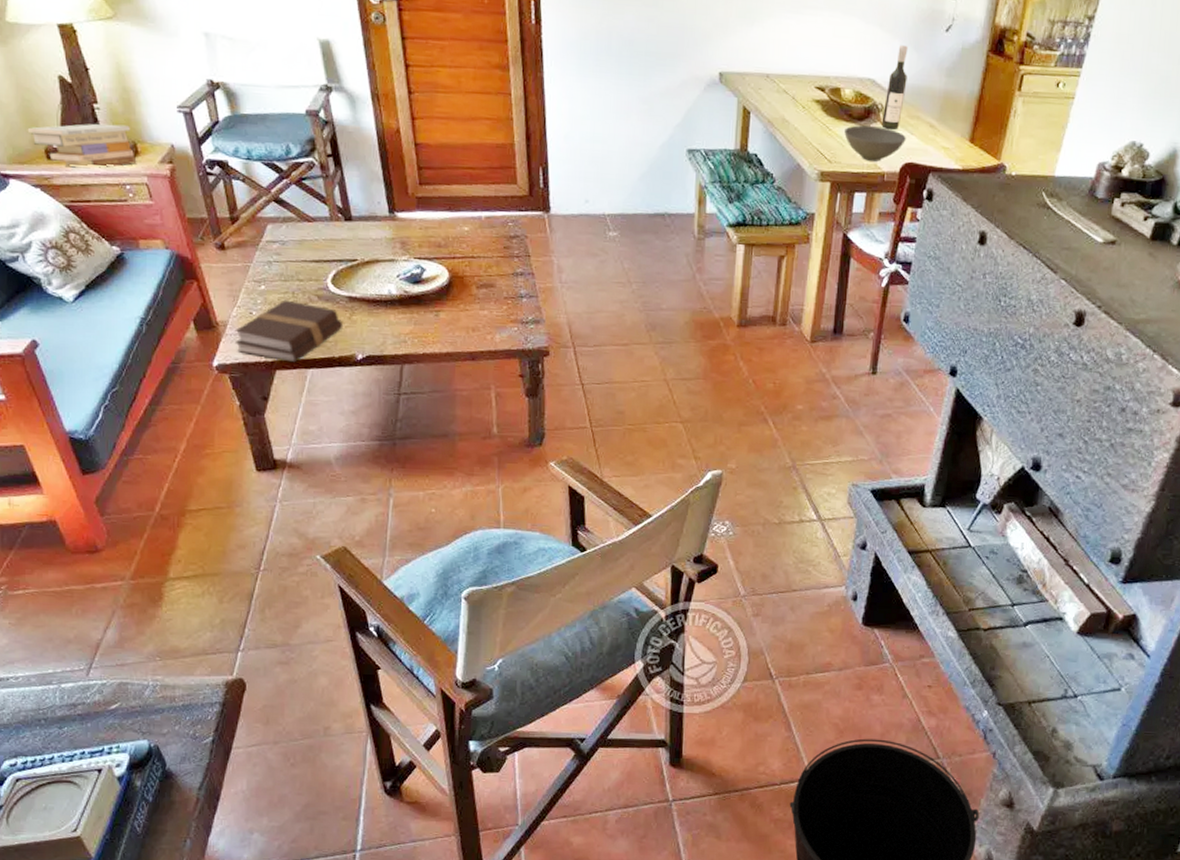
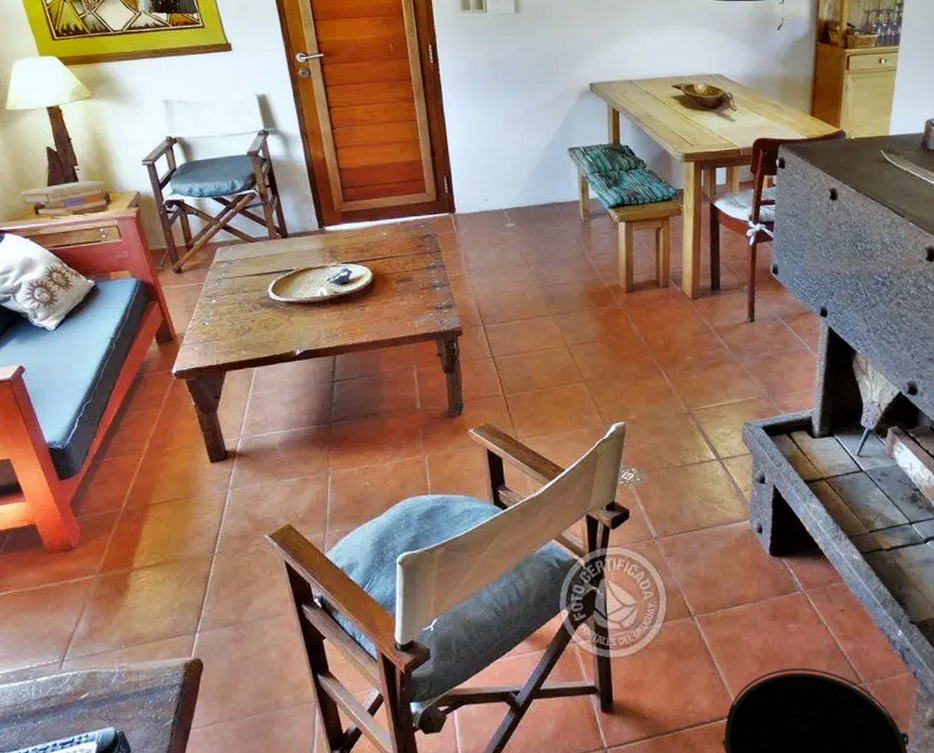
book: present [234,299,344,363] -> none [190,310,283,363]
bowl: present [844,125,906,162] -> none [701,112,755,141]
bottle: present [881,44,908,130] -> none [732,44,750,113]

